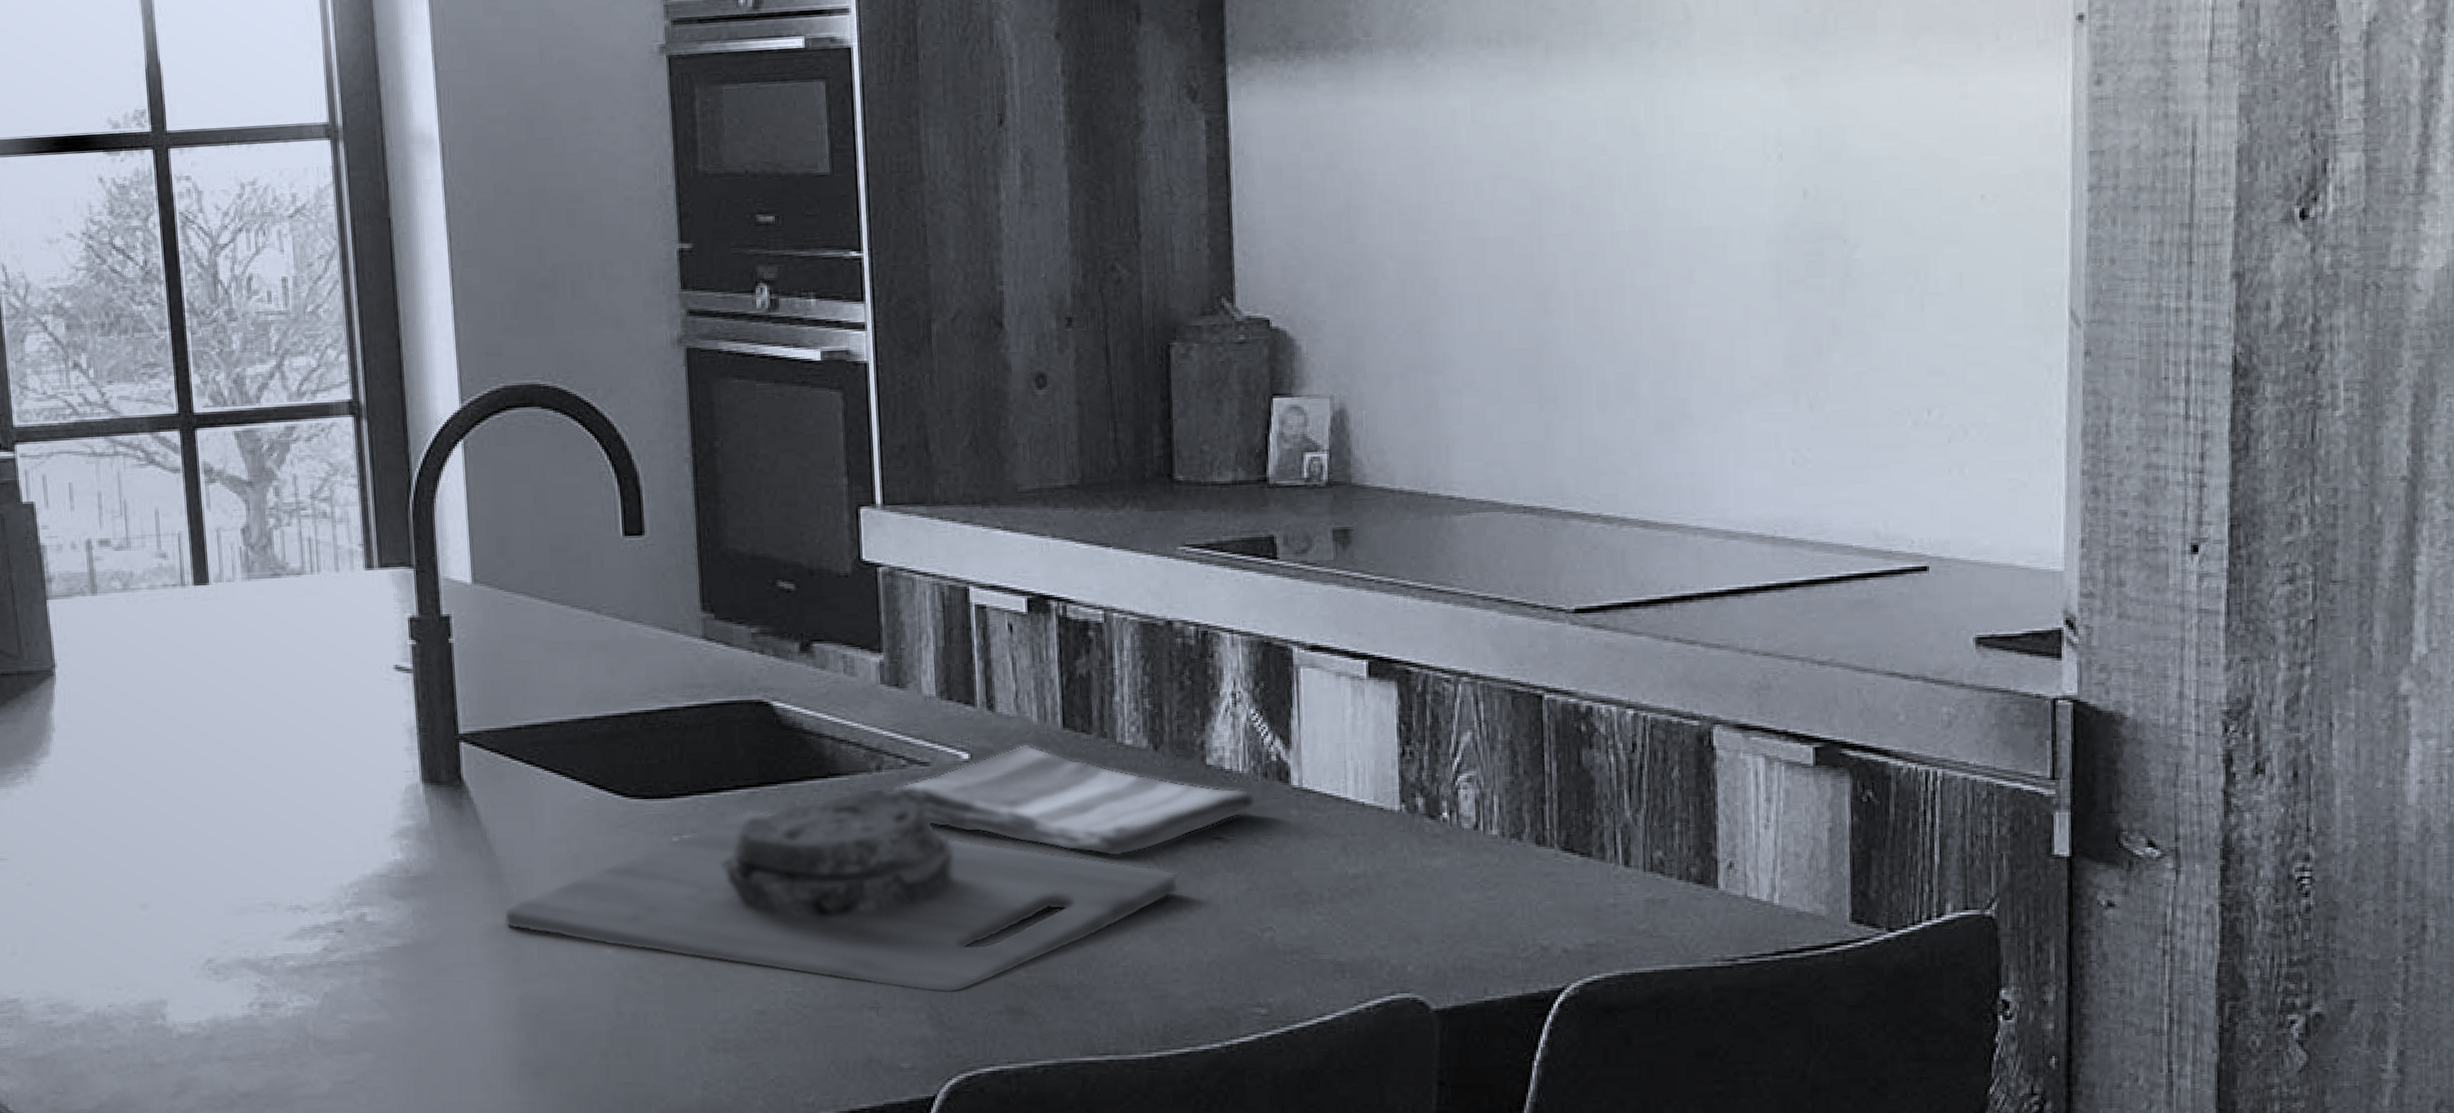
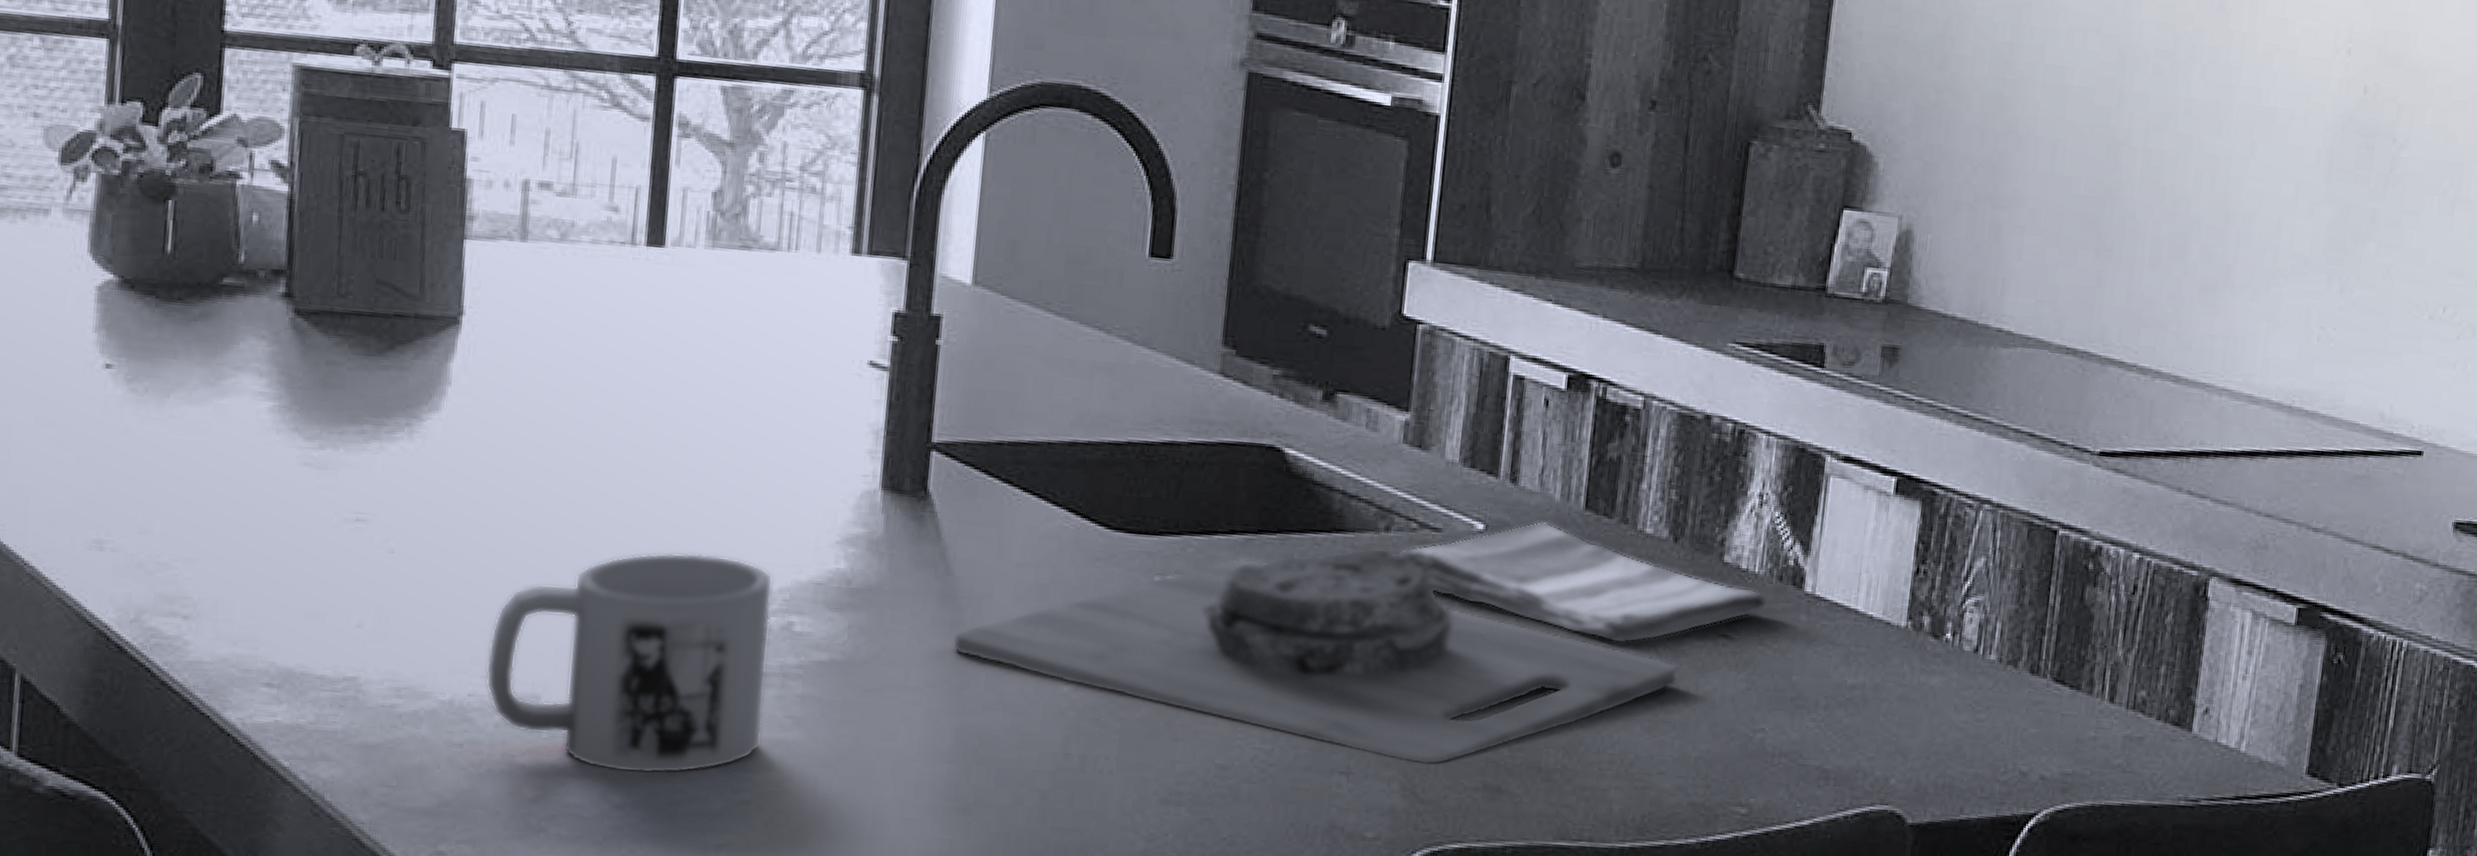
mug: none [118,859,354,1064] -> present [485,552,773,774]

